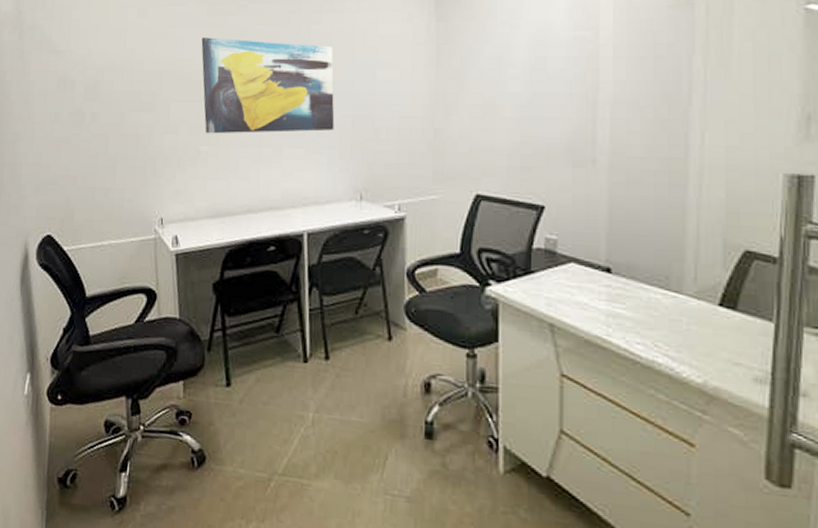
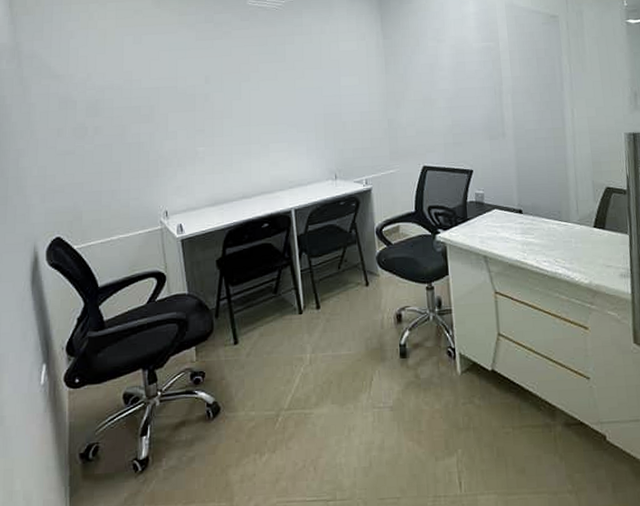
wall art: present [201,37,335,134] -> none [192,58,310,137]

